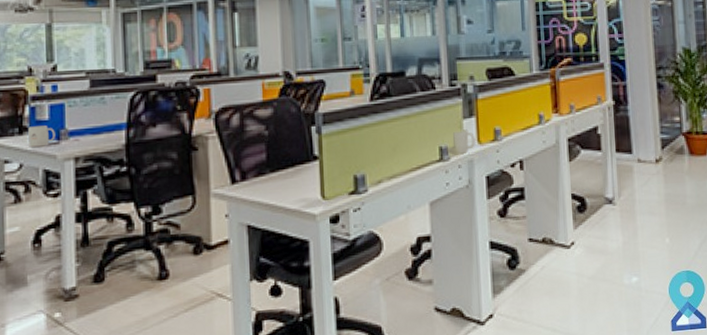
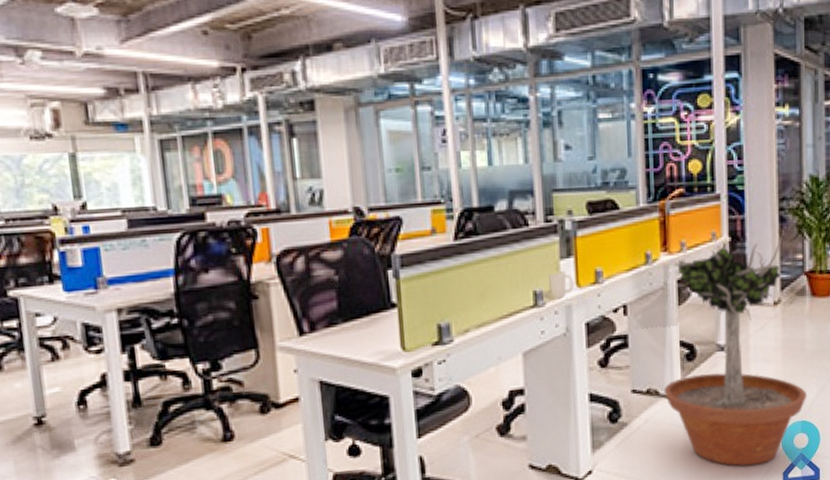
mug: present [27,126,55,147] -> none [59,273,92,298]
potted tree: none [557,95,691,313] -> present [663,230,807,466]

